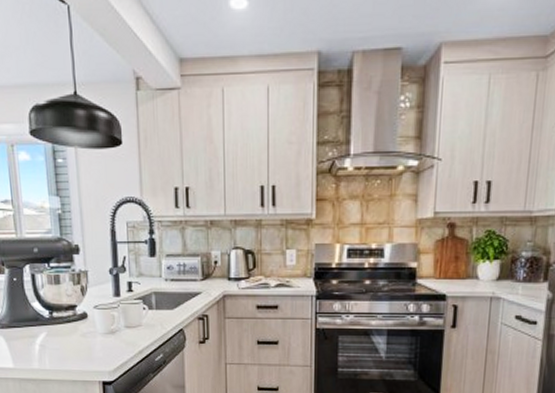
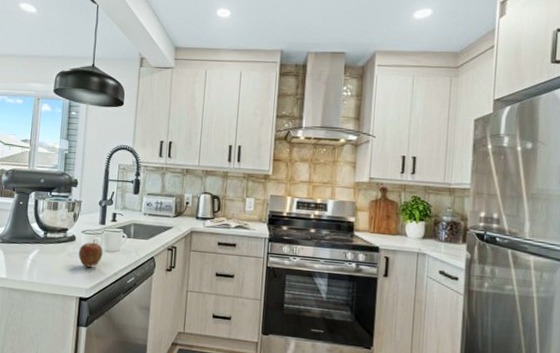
apple: none [94,315,123,348] -> present [78,240,103,267]

